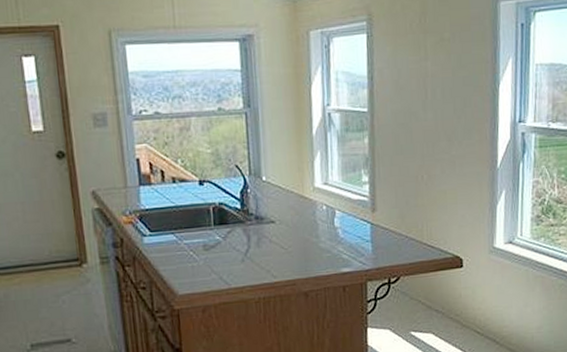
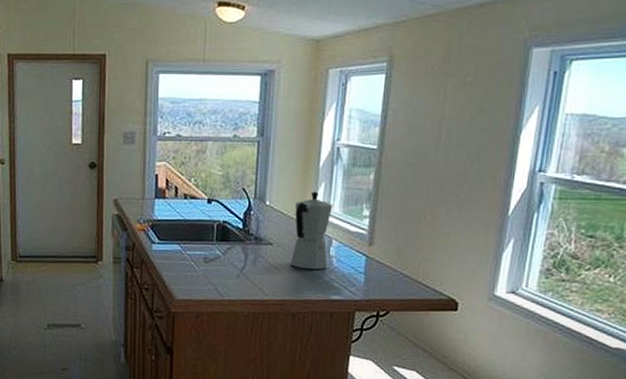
moka pot: none [293,161,333,245] -> present [291,191,333,270]

